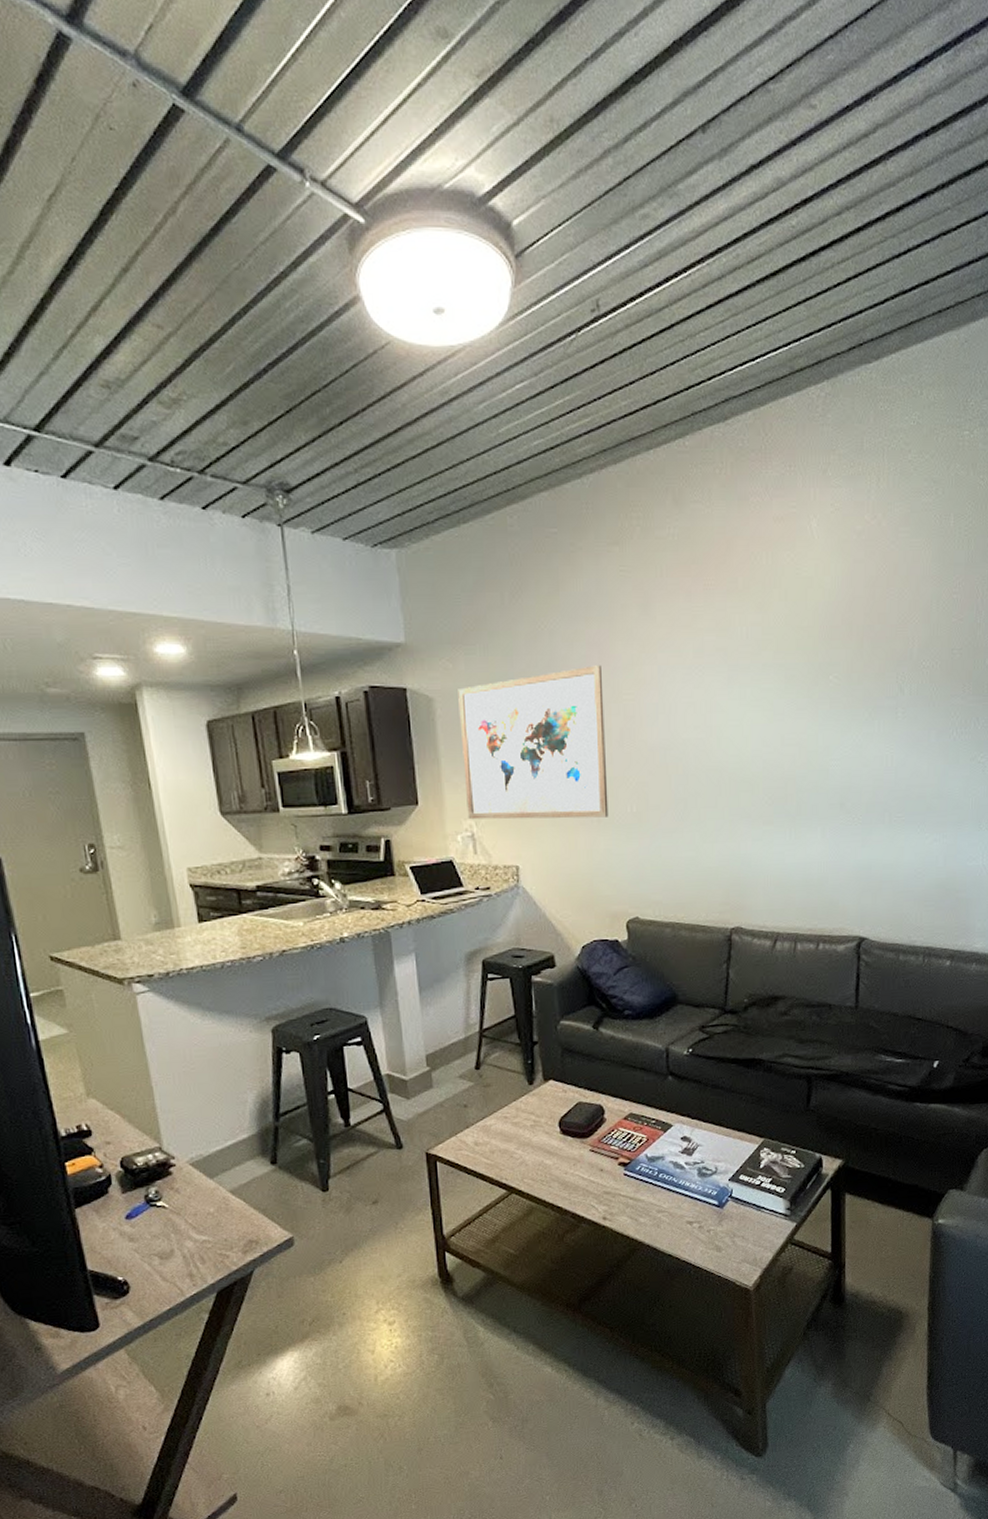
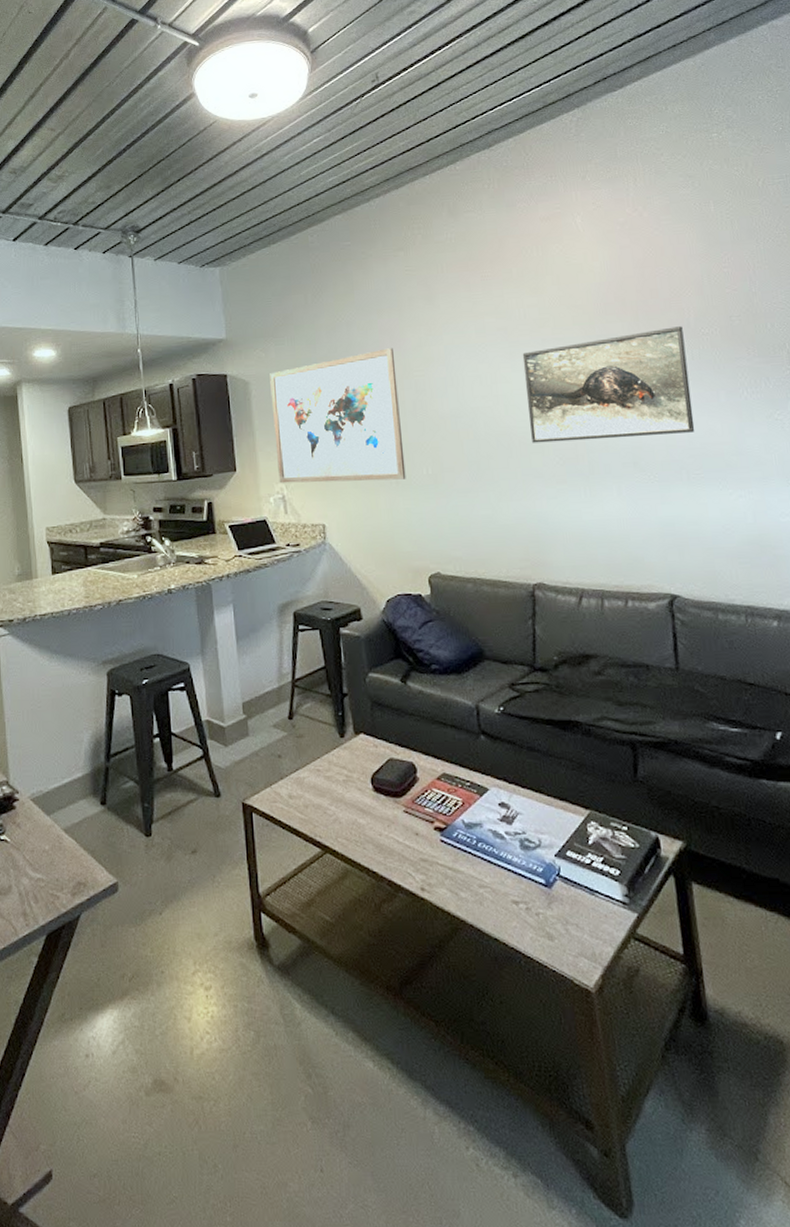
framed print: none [740,657,905,781] -> present [522,326,695,443]

